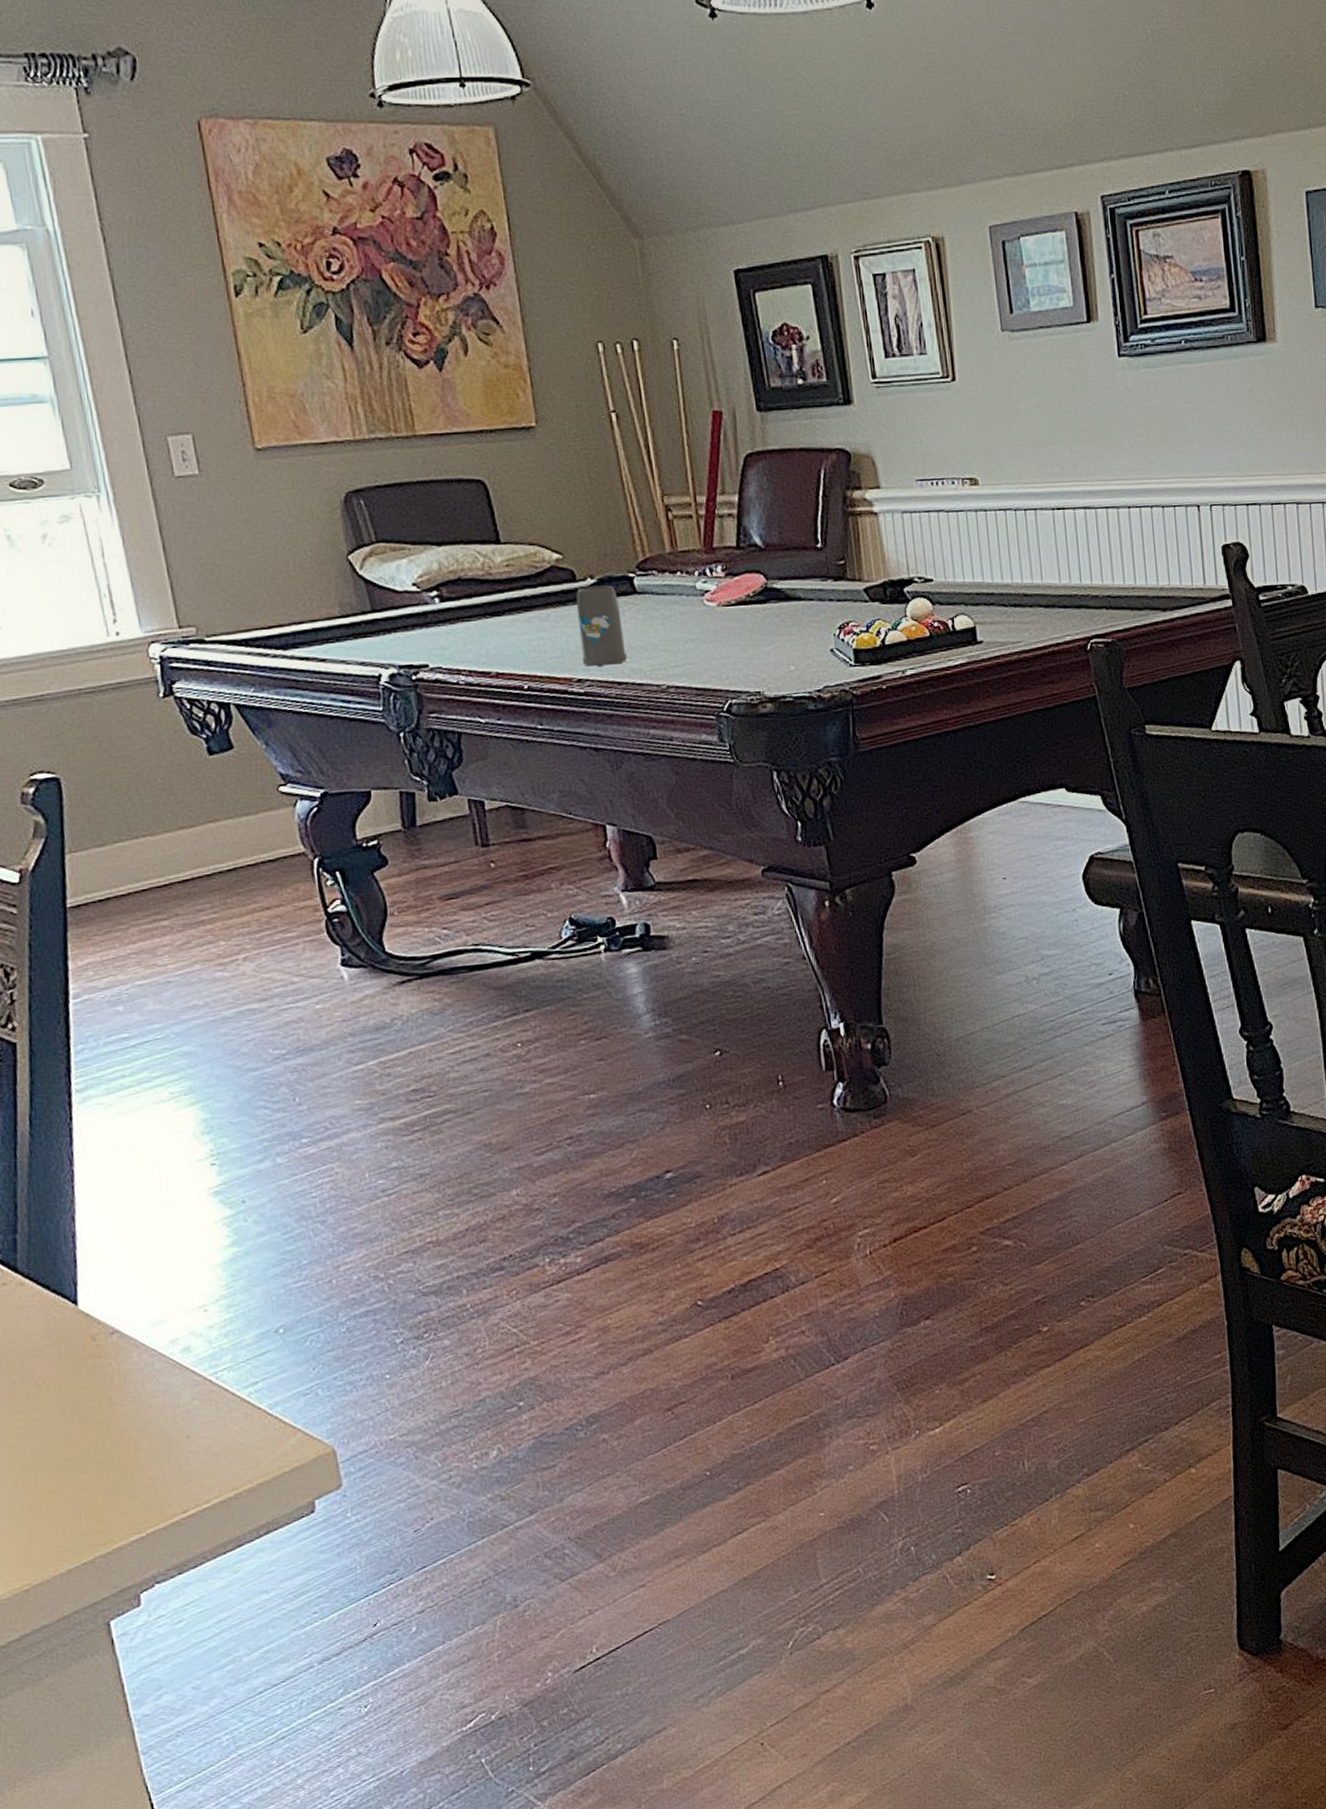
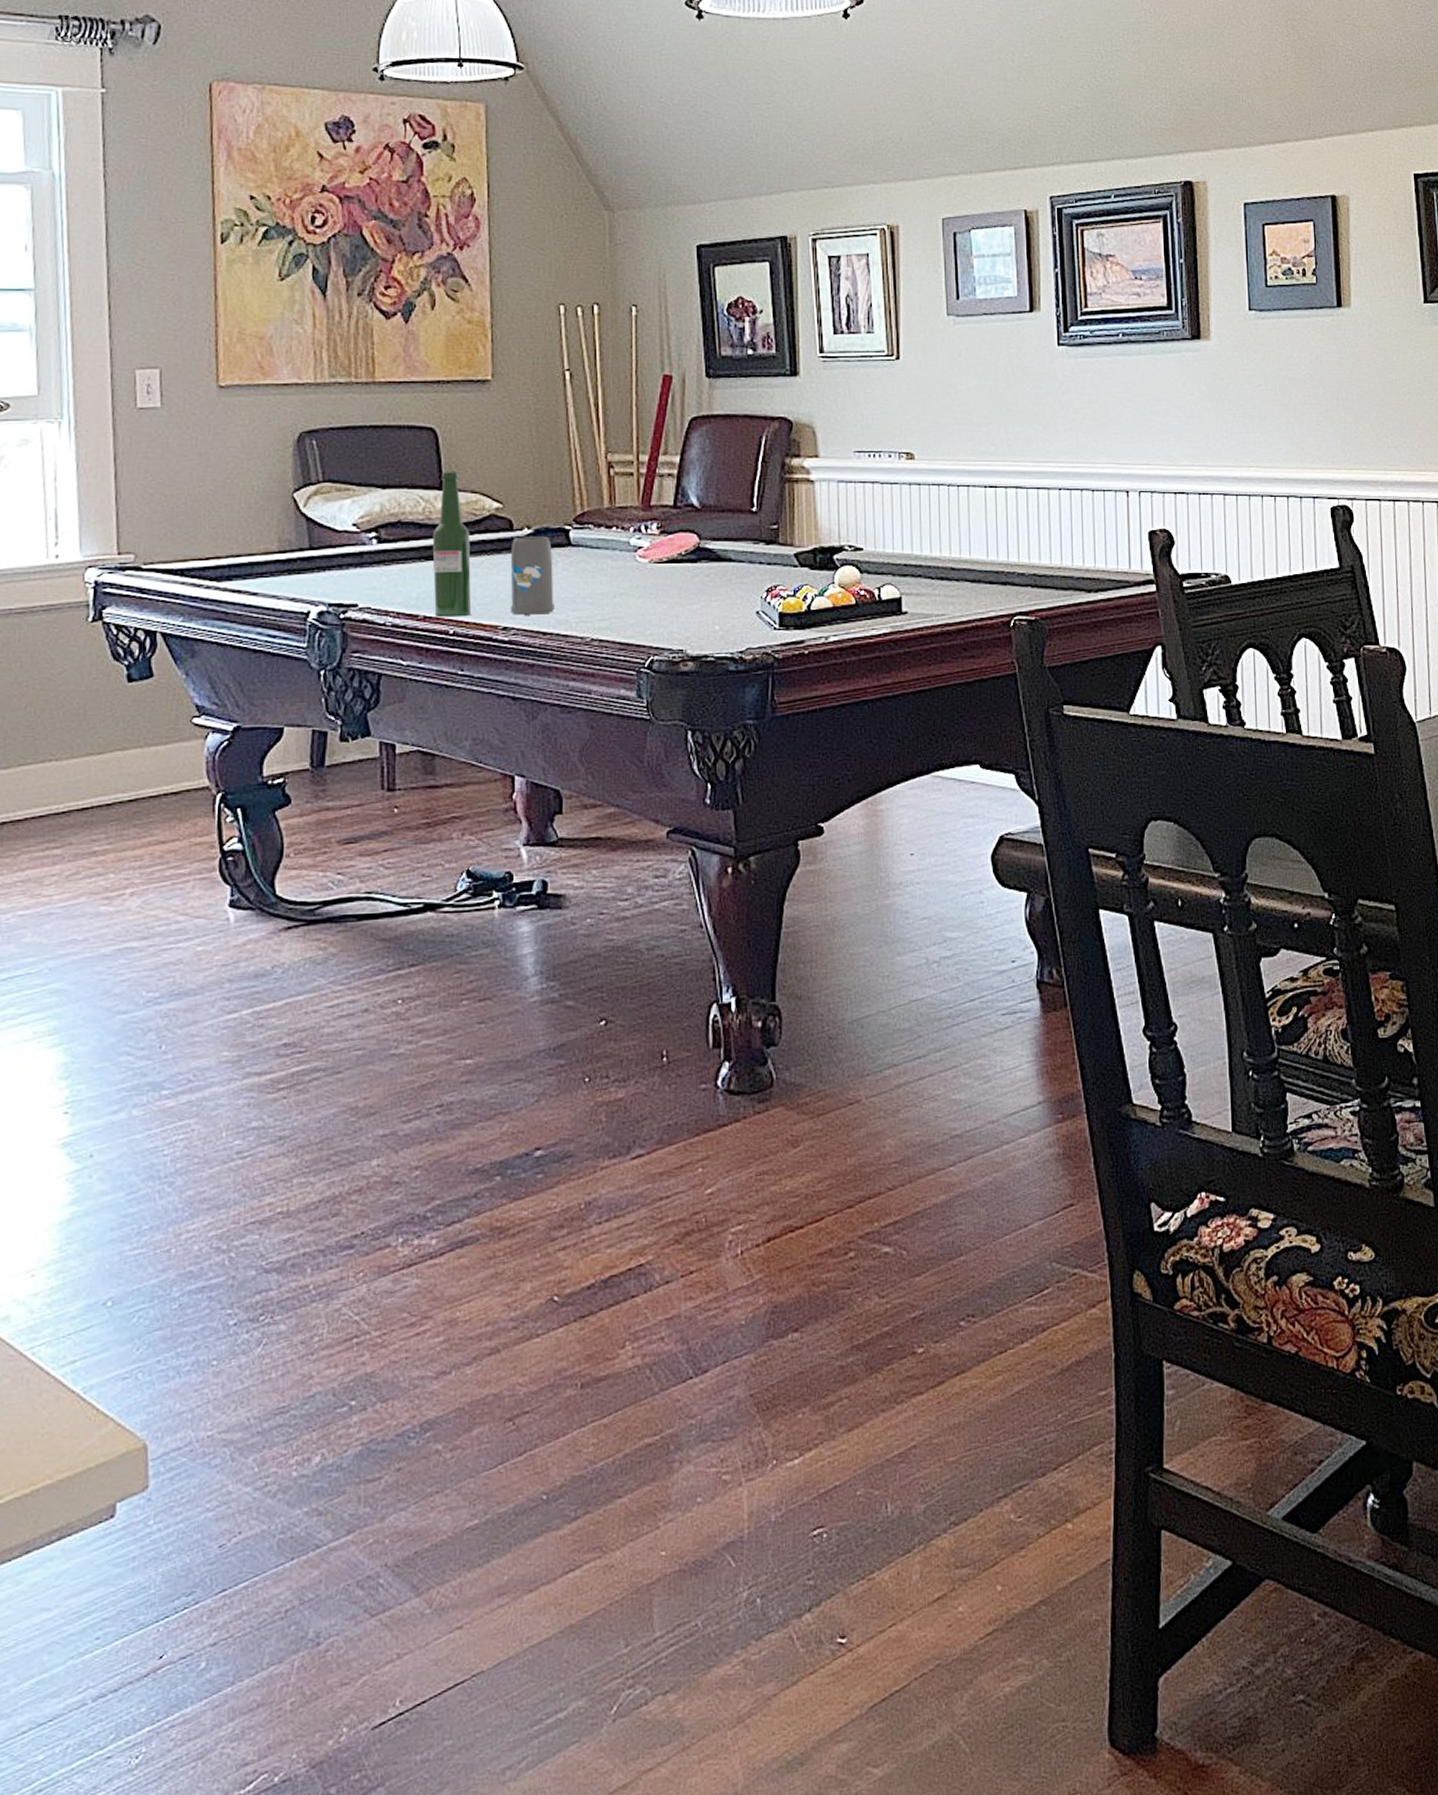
beer bottle: none [494,523,544,674] -> present [432,470,472,618]

